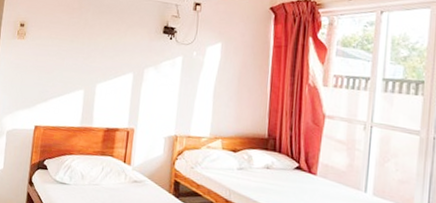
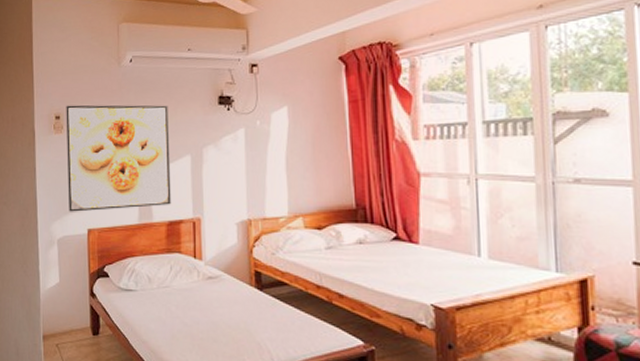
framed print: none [20,15,119,114] -> present [66,105,171,212]

